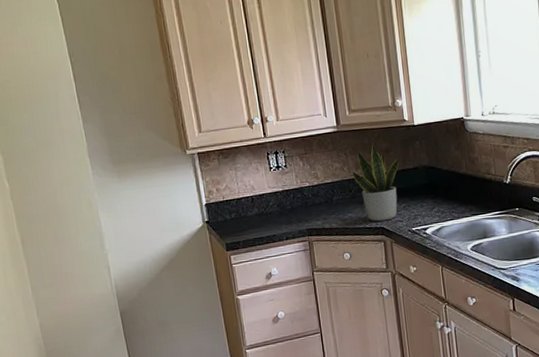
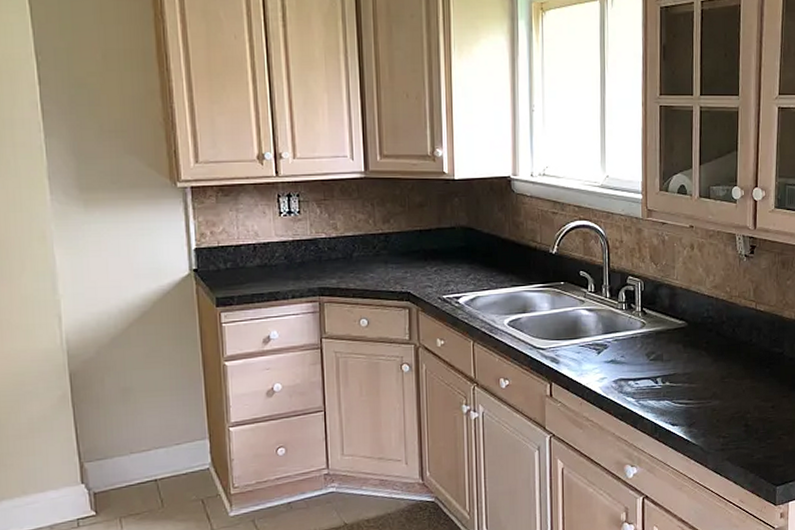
potted plant: present [352,142,401,222] -> none [378,194,437,285]

